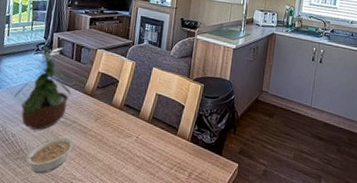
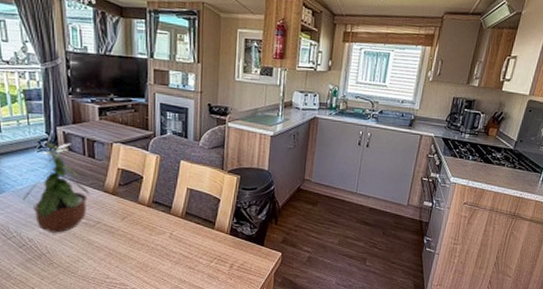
legume: present [14,136,75,174] -> none [37,238,102,276]

